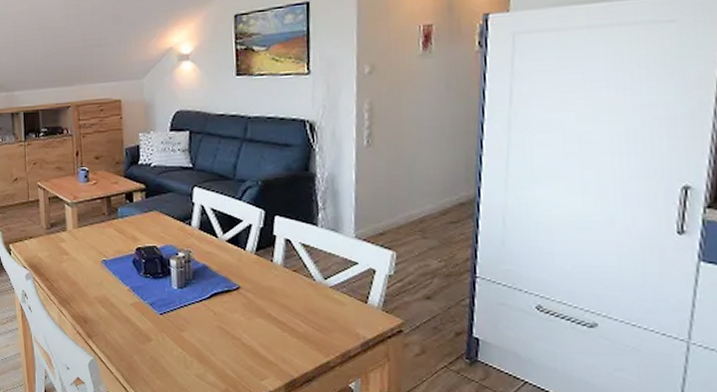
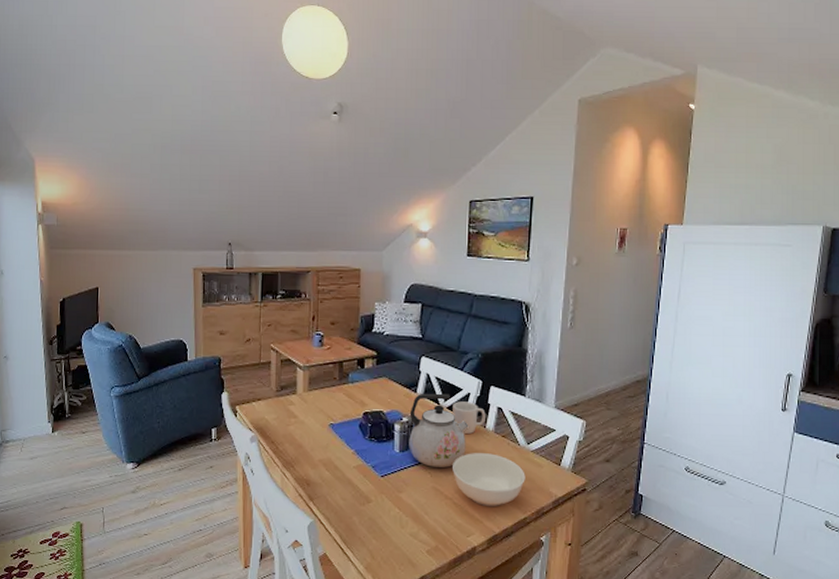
kettle: none [185,225,253,305] -> present [409,393,469,467]
mug: none [233,234,272,270] -> present [453,401,486,435]
bowl: none [238,289,325,349] -> present [453,453,525,507]

